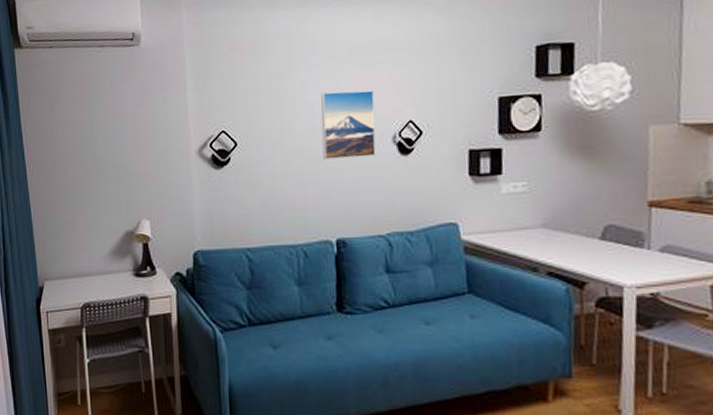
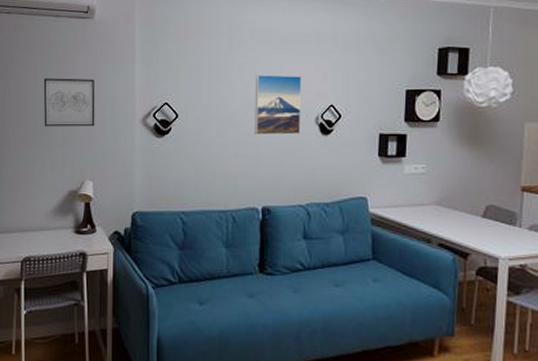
wall art: none [91,110,148,165] -> present [43,78,95,127]

